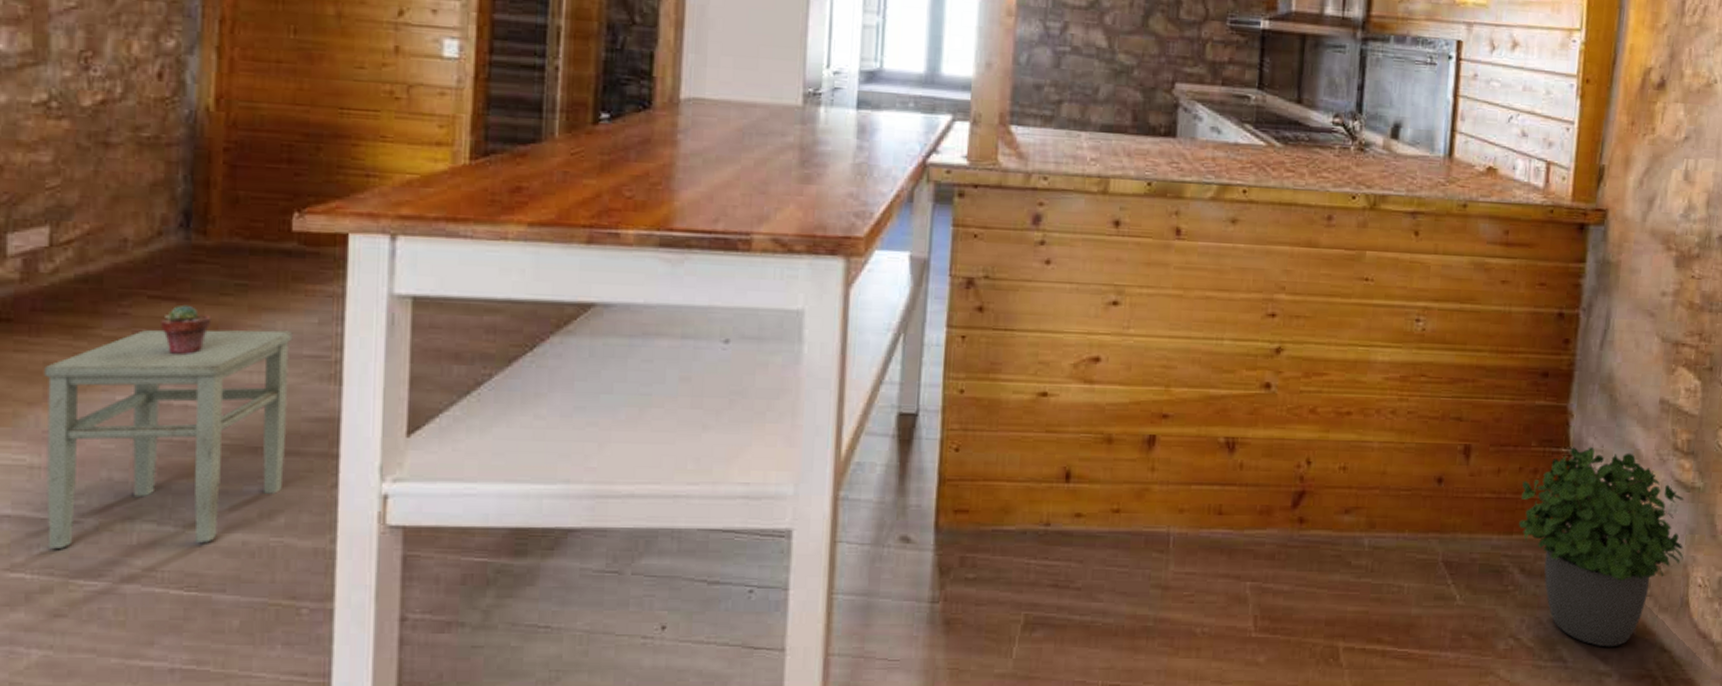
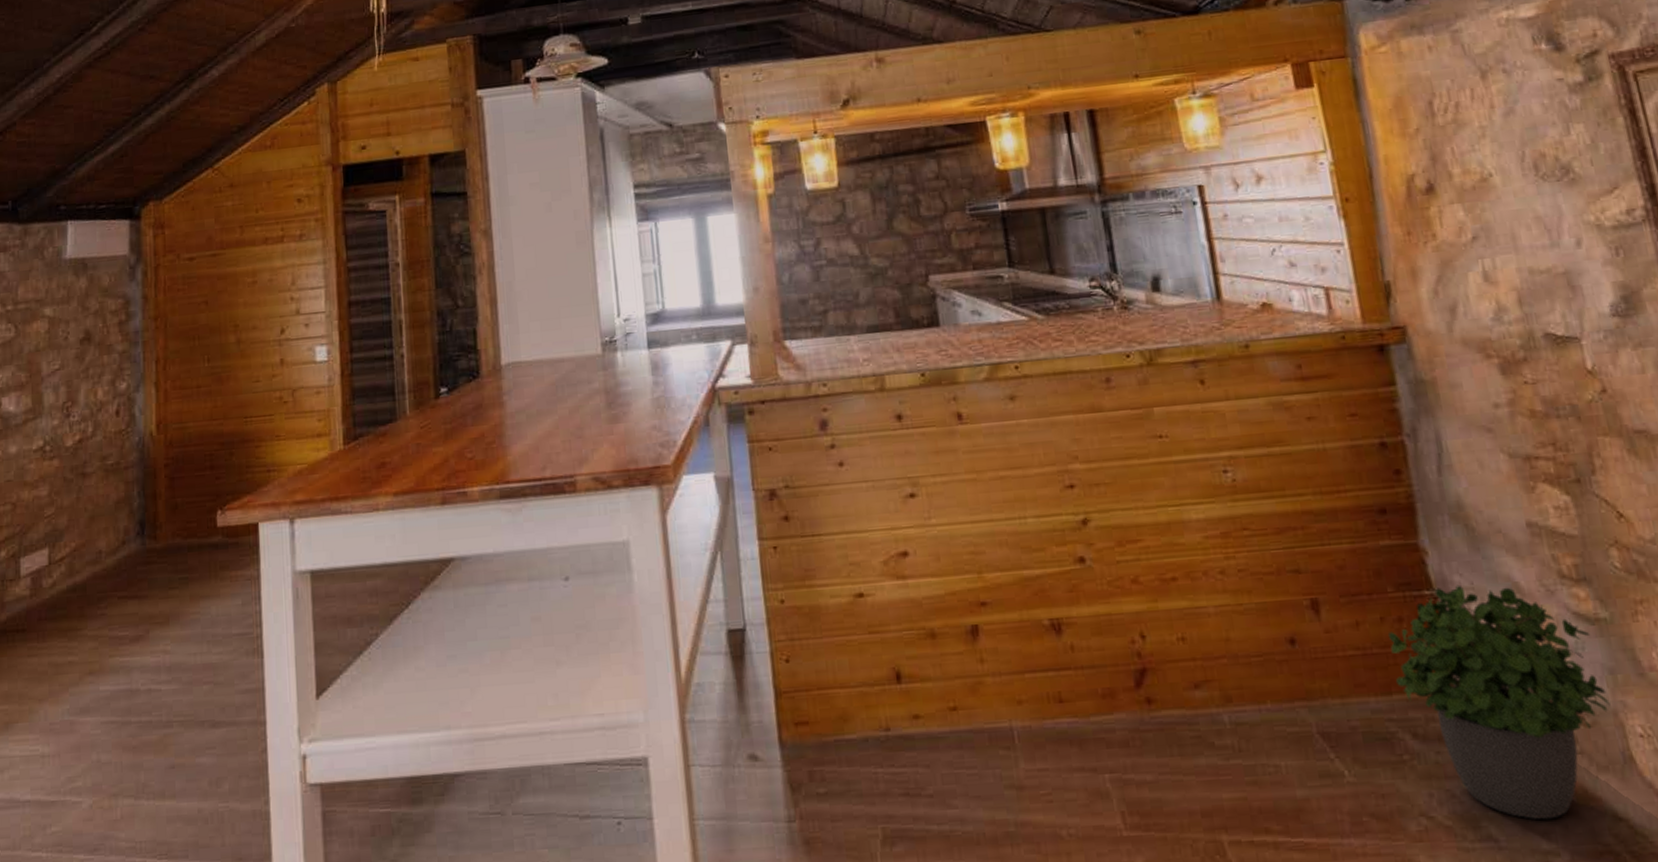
stool: present [44,330,293,549] -> none [49,614,225,828]
potted succulent: present [161,304,212,356] -> none [128,601,164,646]

